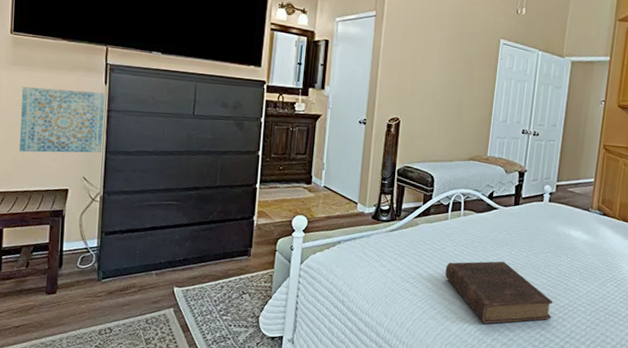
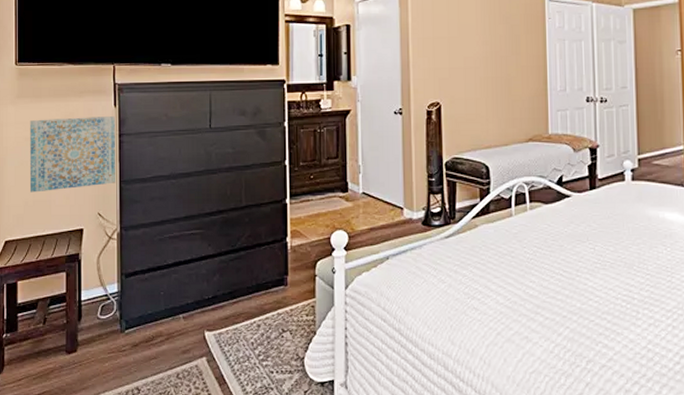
book: present [445,261,553,324] -> none [517,260,658,342]

